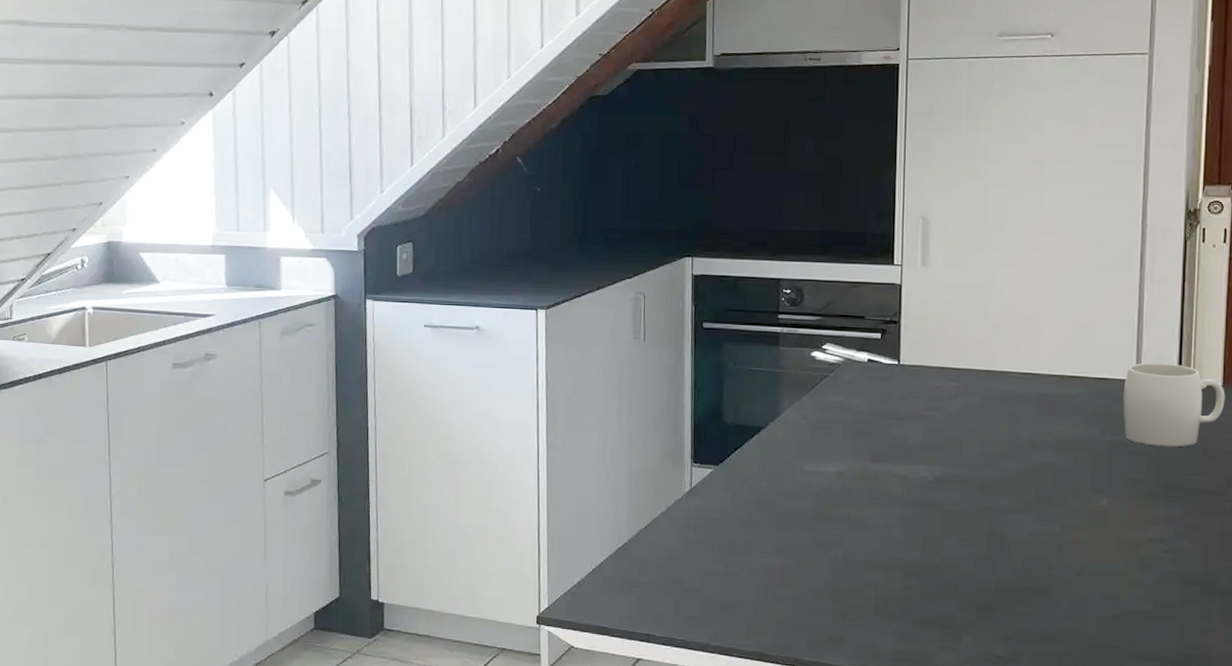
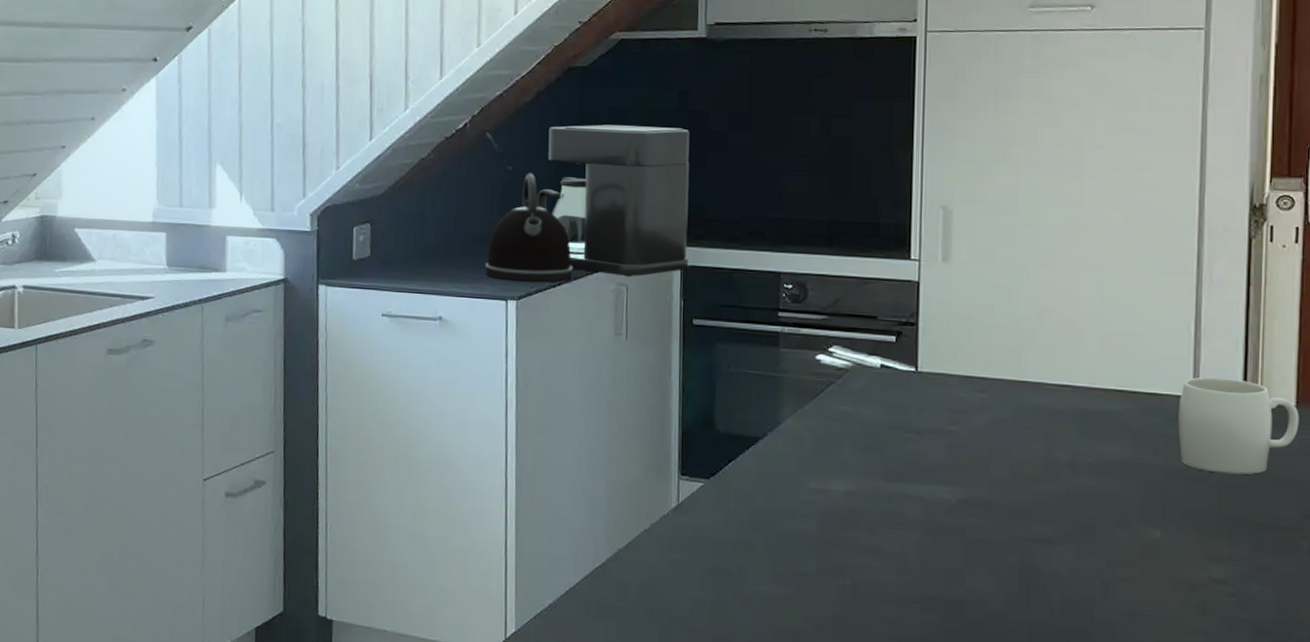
kettle: none [516,193,596,293] -> present [484,173,573,283]
coffee maker: none [563,148,700,286] -> present [537,124,690,277]

